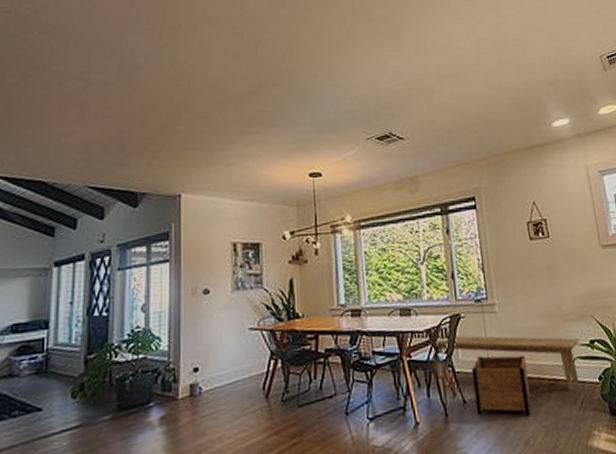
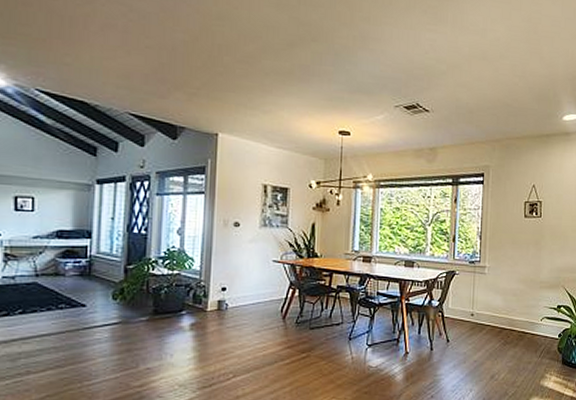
bench: present [435,335,580,391] -> none [430,288,550,343]
planter: present [471,355,532,417] -> none [456,307,503,358]

